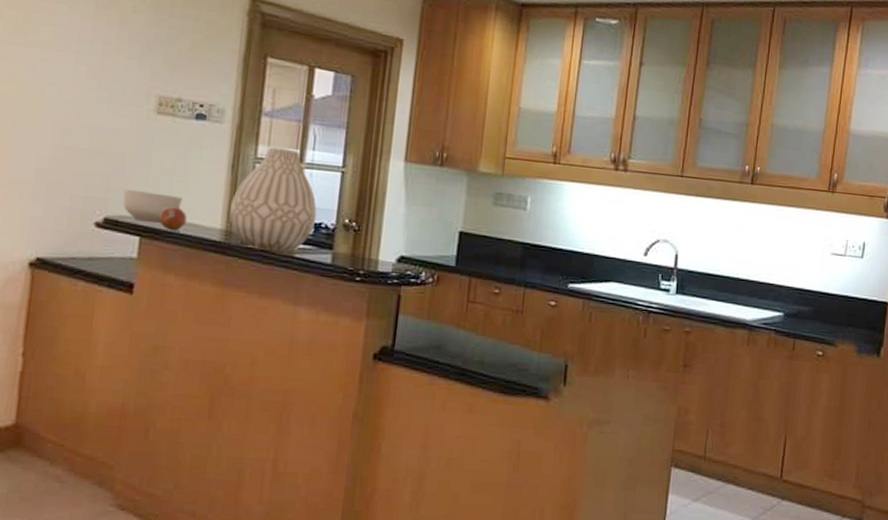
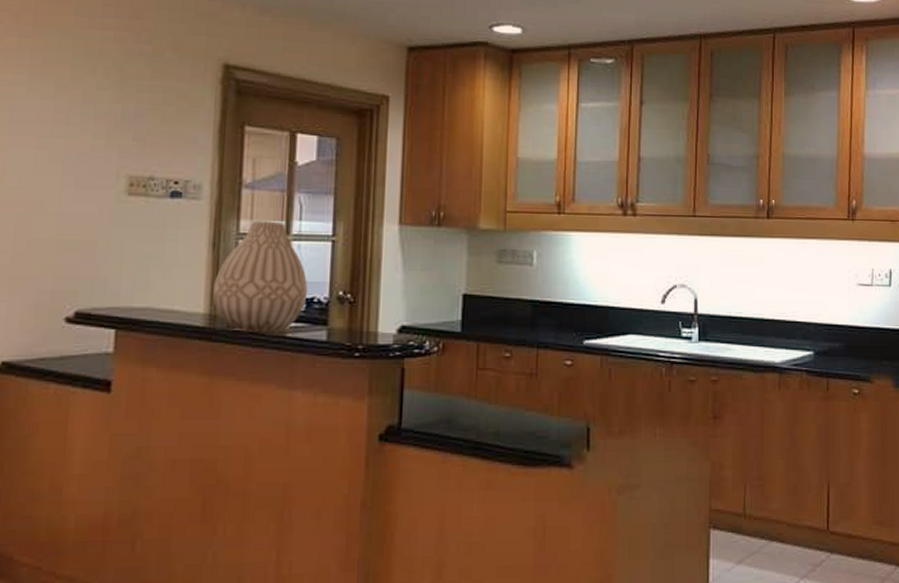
bowl: present [122,190,183,224] -> none [95,280,161,314]
fruit: present [158,206,188,232] -> none [135,293,167,320]

